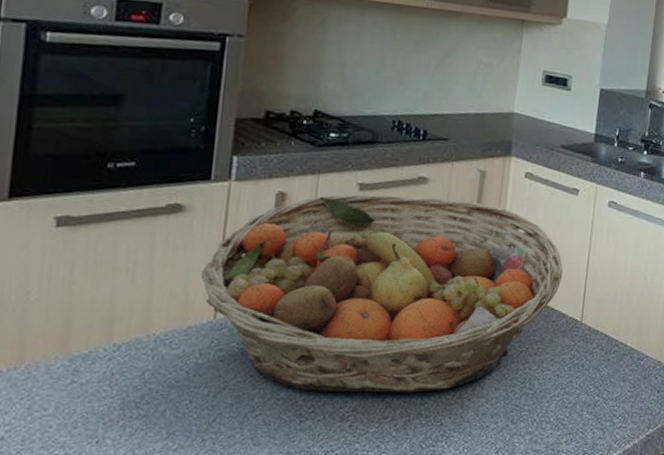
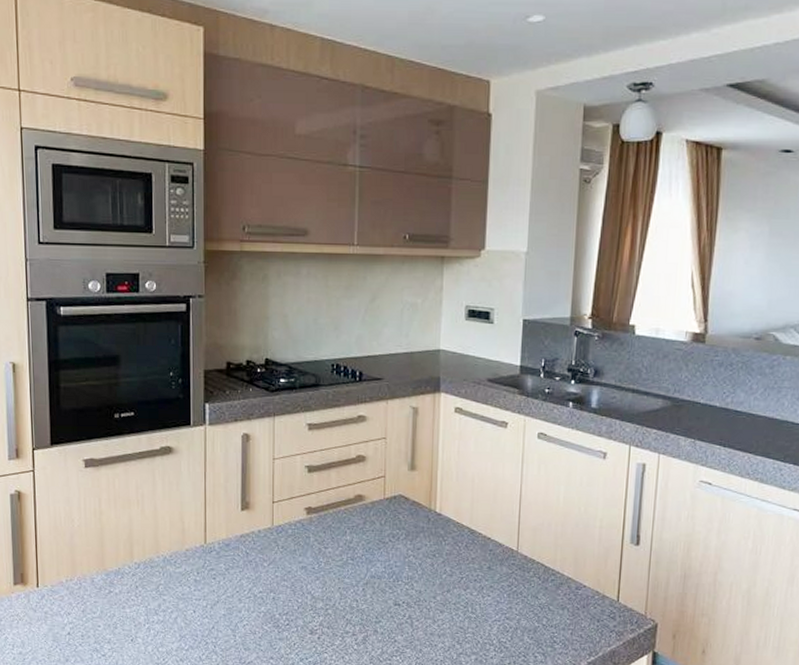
fruit basket: present [200,194,563,393] -> none [191,433,497,612]

